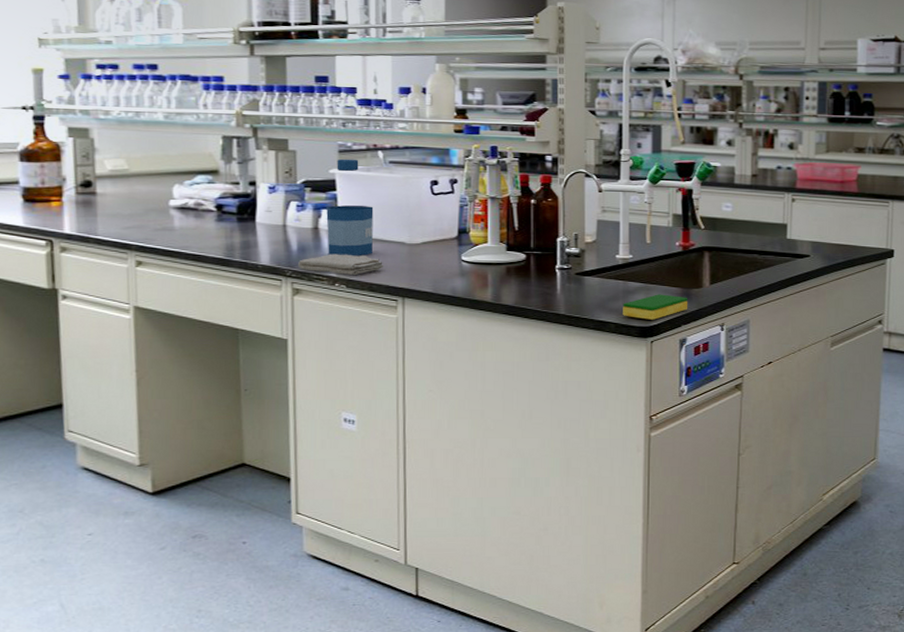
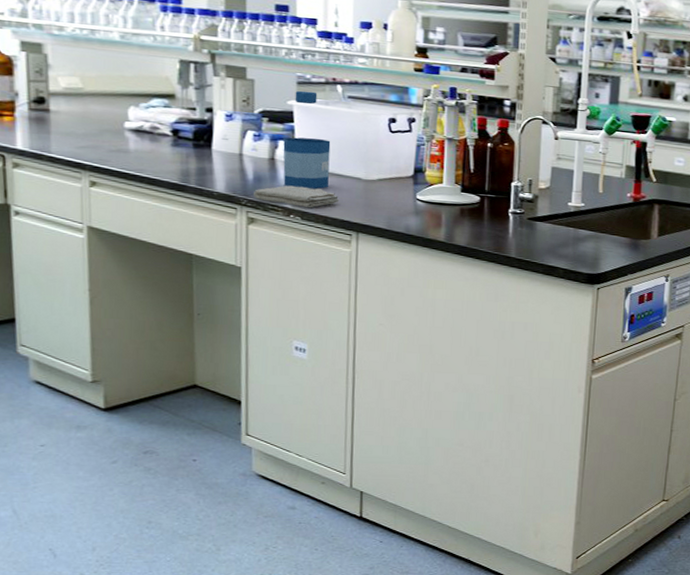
dish sponge: present [623,294,688,320] -> none [572,243,636,268]

